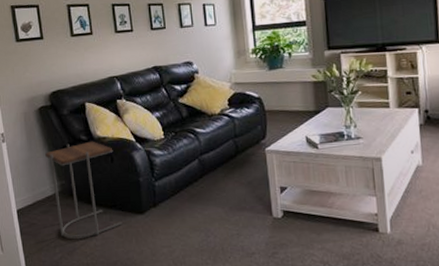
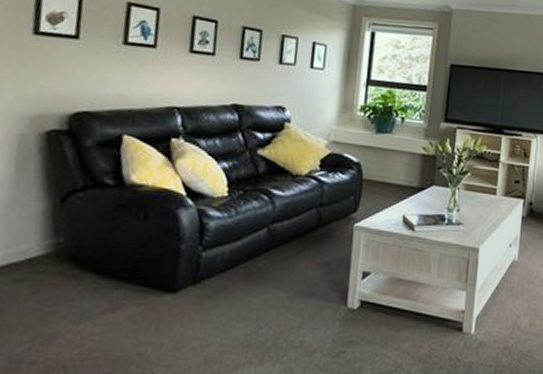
side table: present [45,141,123,239] -> none [36,186,151,322]

